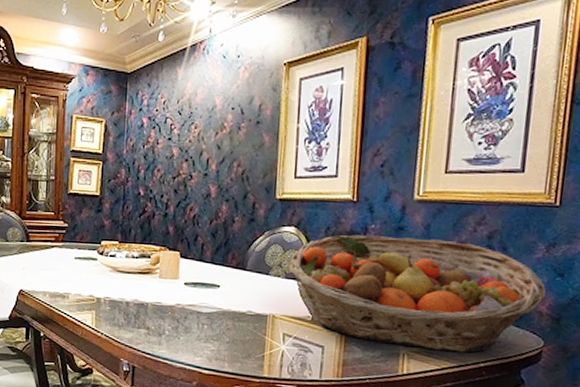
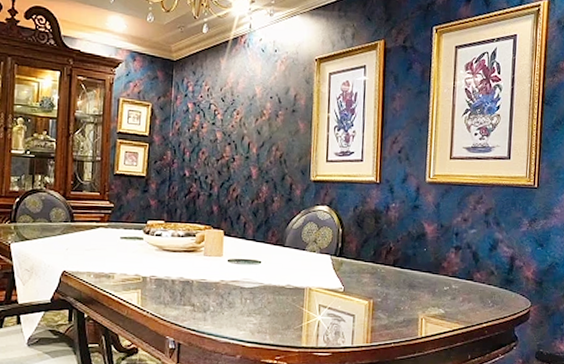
fruit basket: present [288,235,547,353] -> none [322,213,531,315]

